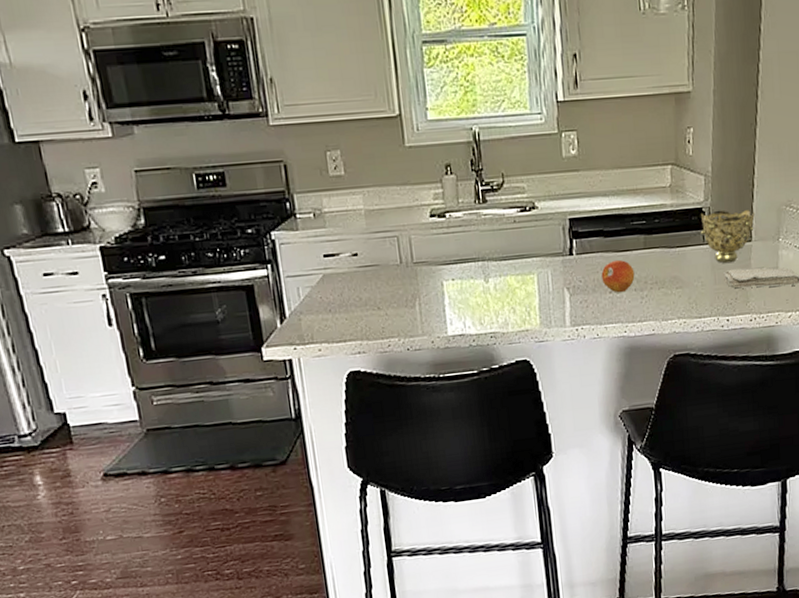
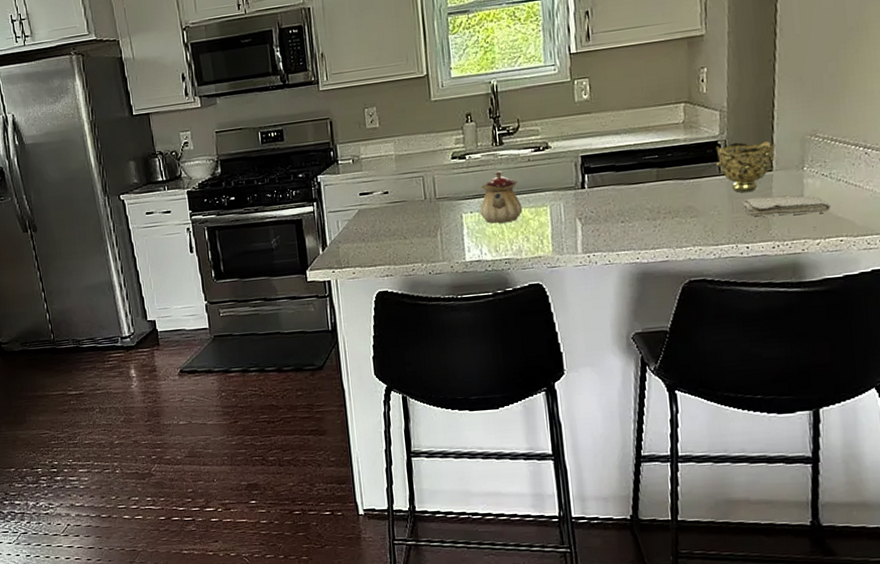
teapot: none [462,232,509,293] -> present [479,170,523,224]
fruit: present [601,259,635,293] -> none [613,191,648,223]

